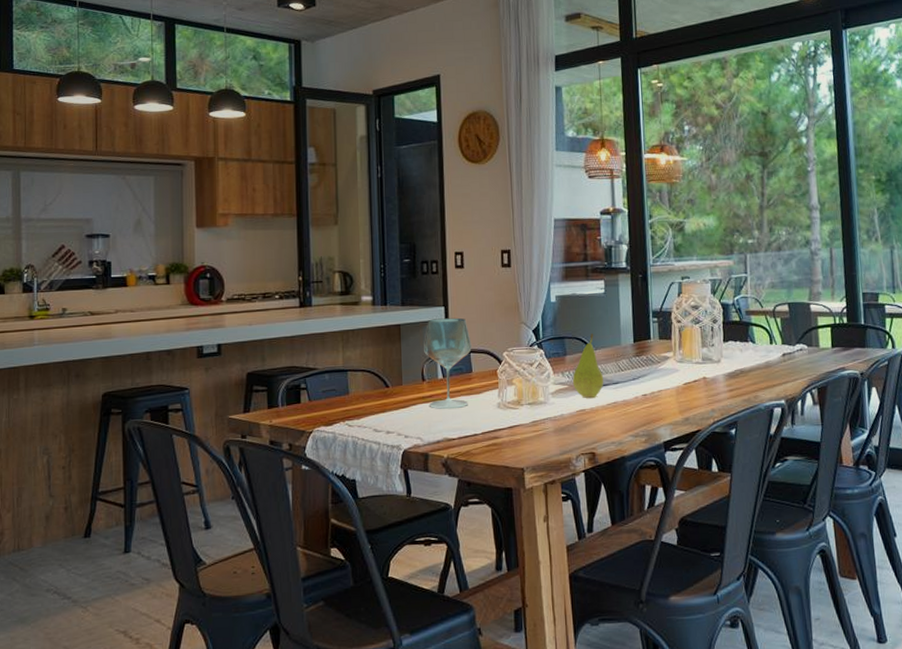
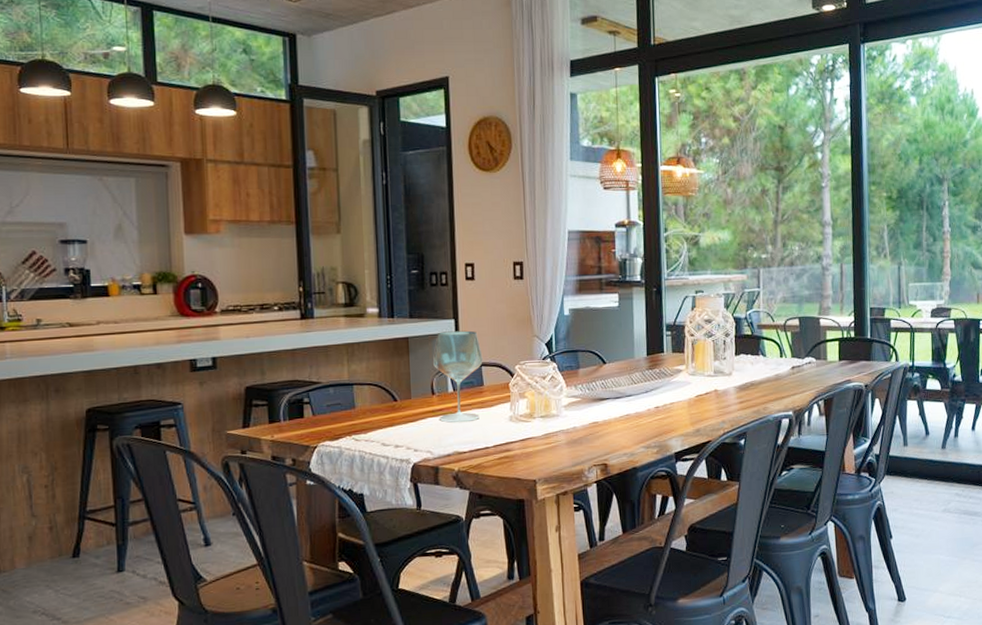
fruit: present [572,333,604,398] -> none [585,346,617,411]

